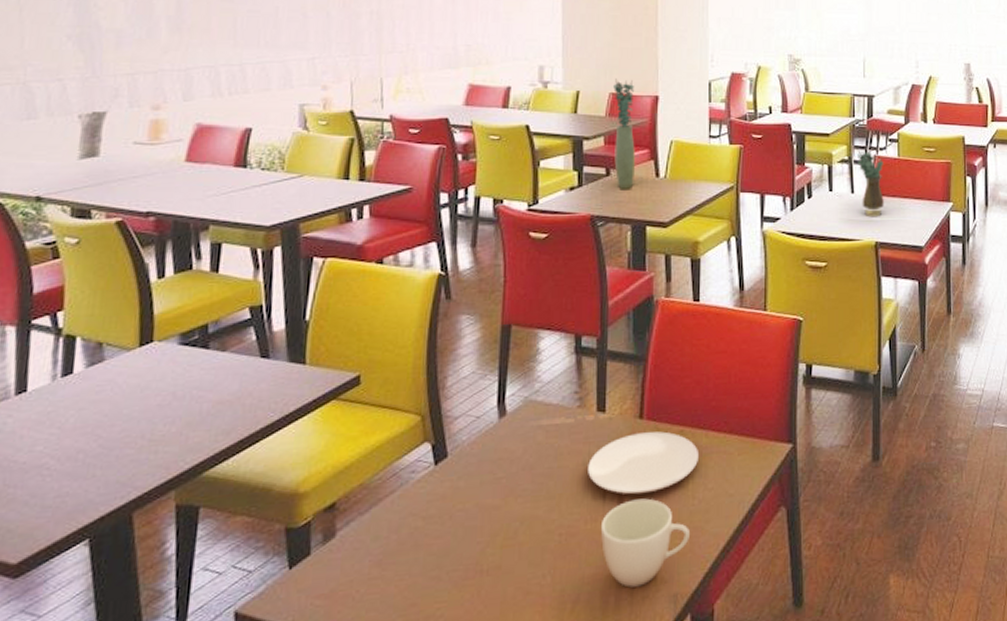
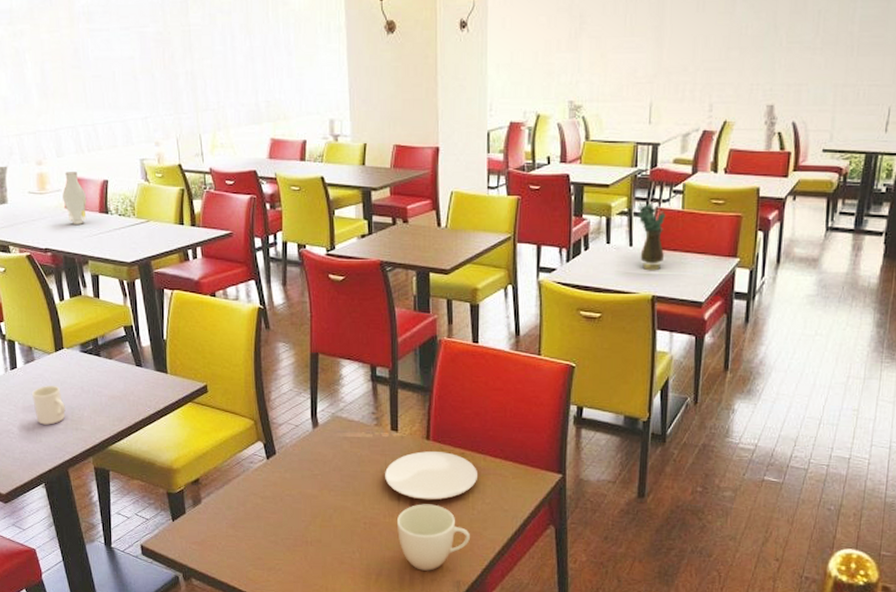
cup: none [90,394,143,452] -> present [31,386,66,425]
vase: none [183,118,219,181] -> present [62,172,87,225]
vase: present [614,79,635,192] -> none [397,131,418,240]

